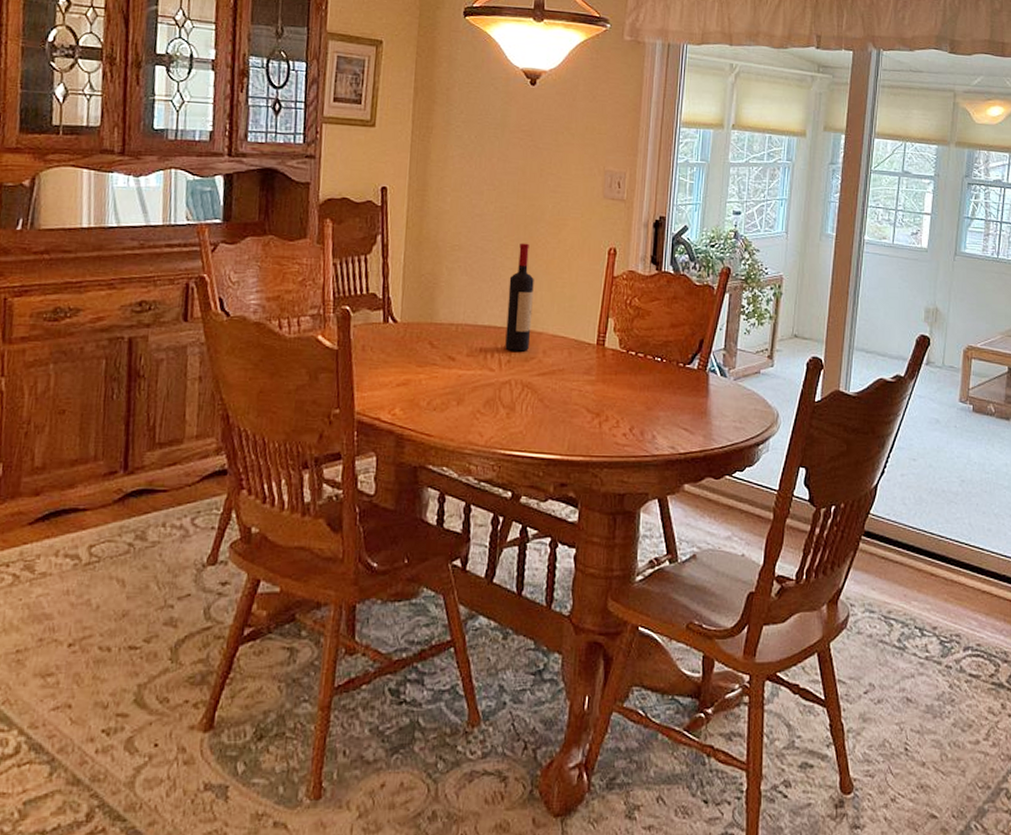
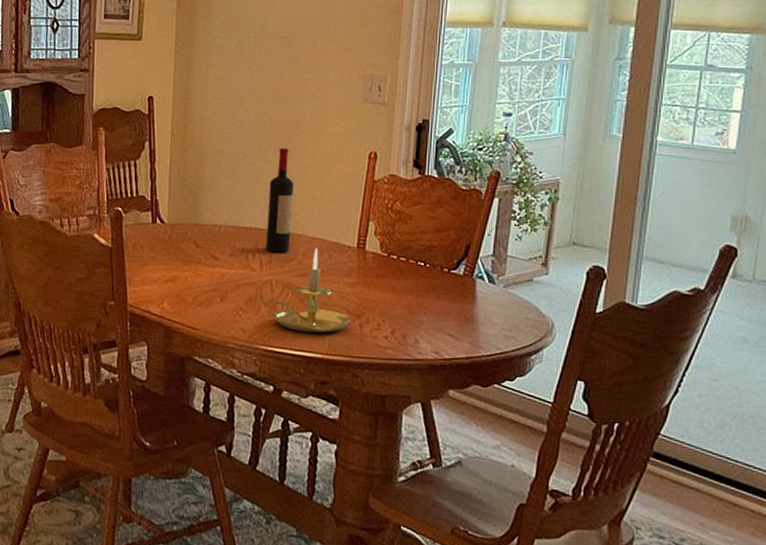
candle holder: none [502,346,590,433] -> present [263,248,351,333]

